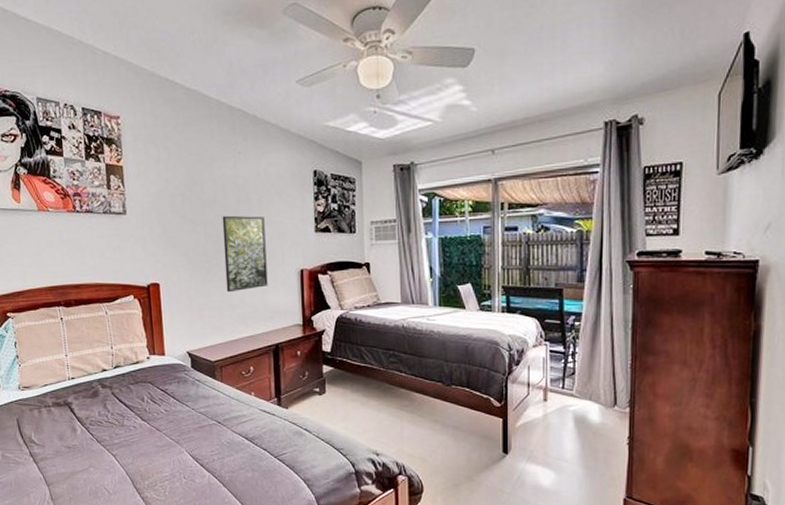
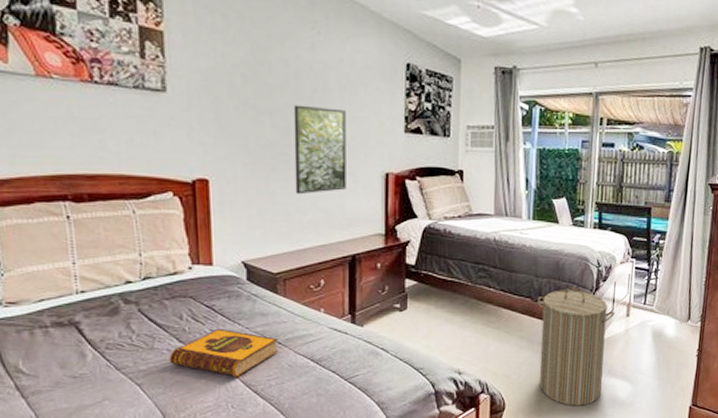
hardback book: none [135,409,219,451] -> present [169,328,278,377]
laundry hamper: none [449,371,531,492] -> present [537,287,615,406]

